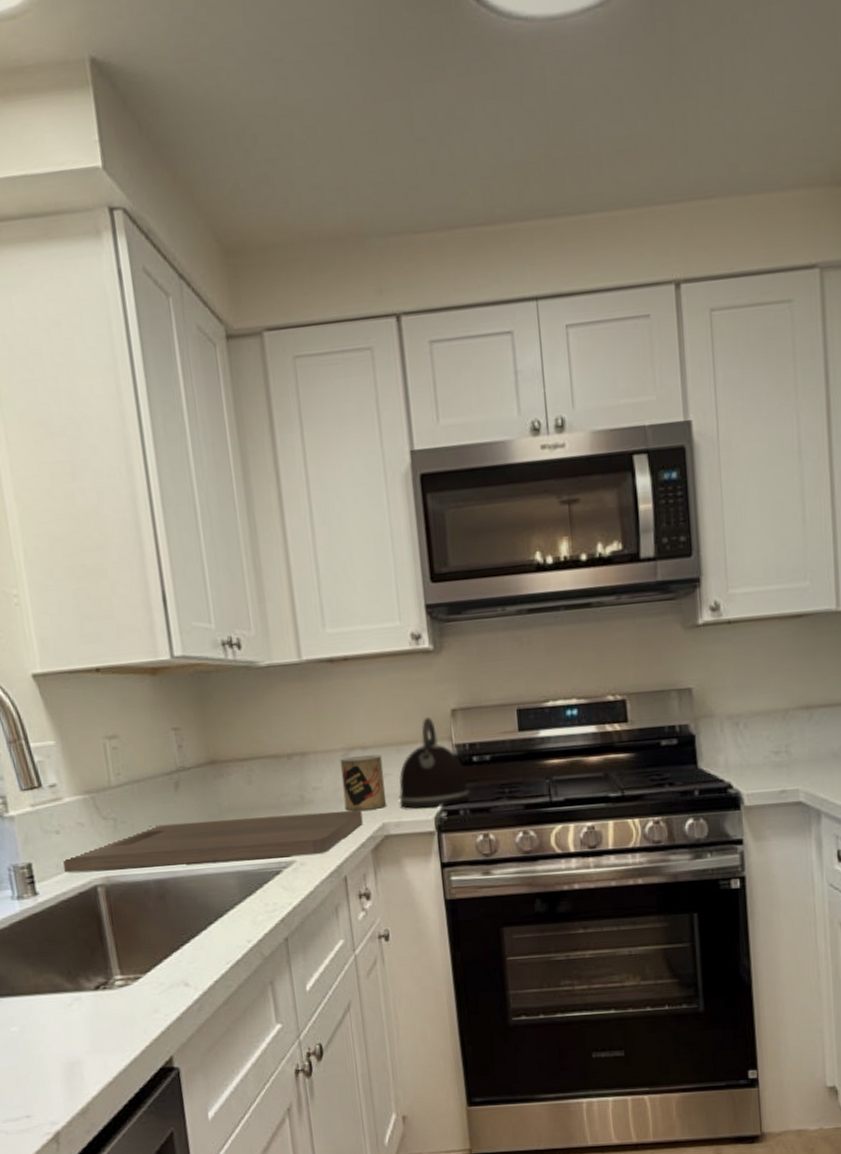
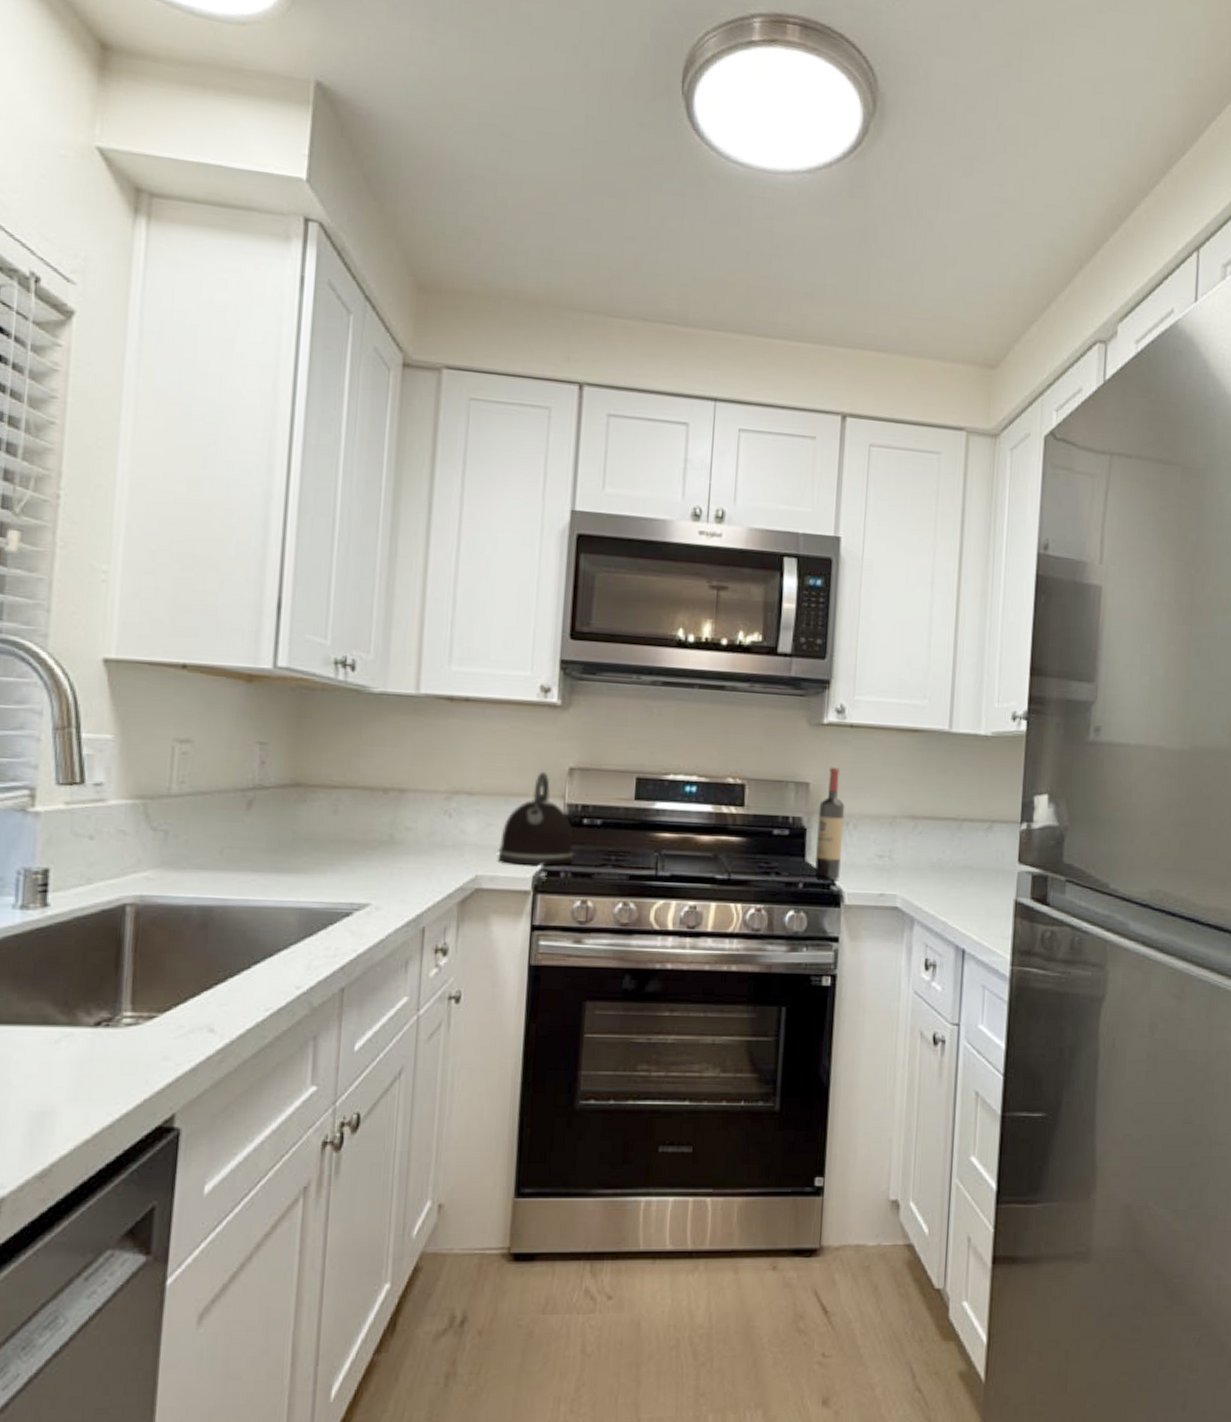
cutting board: present [63,809,363,873] -> none [89,844,455,901]
tin can: present [339,755,387,811] -> none [437,801,488,859]
wine bottle: none [705,667,736,784] -> present [815,767,845,880]

